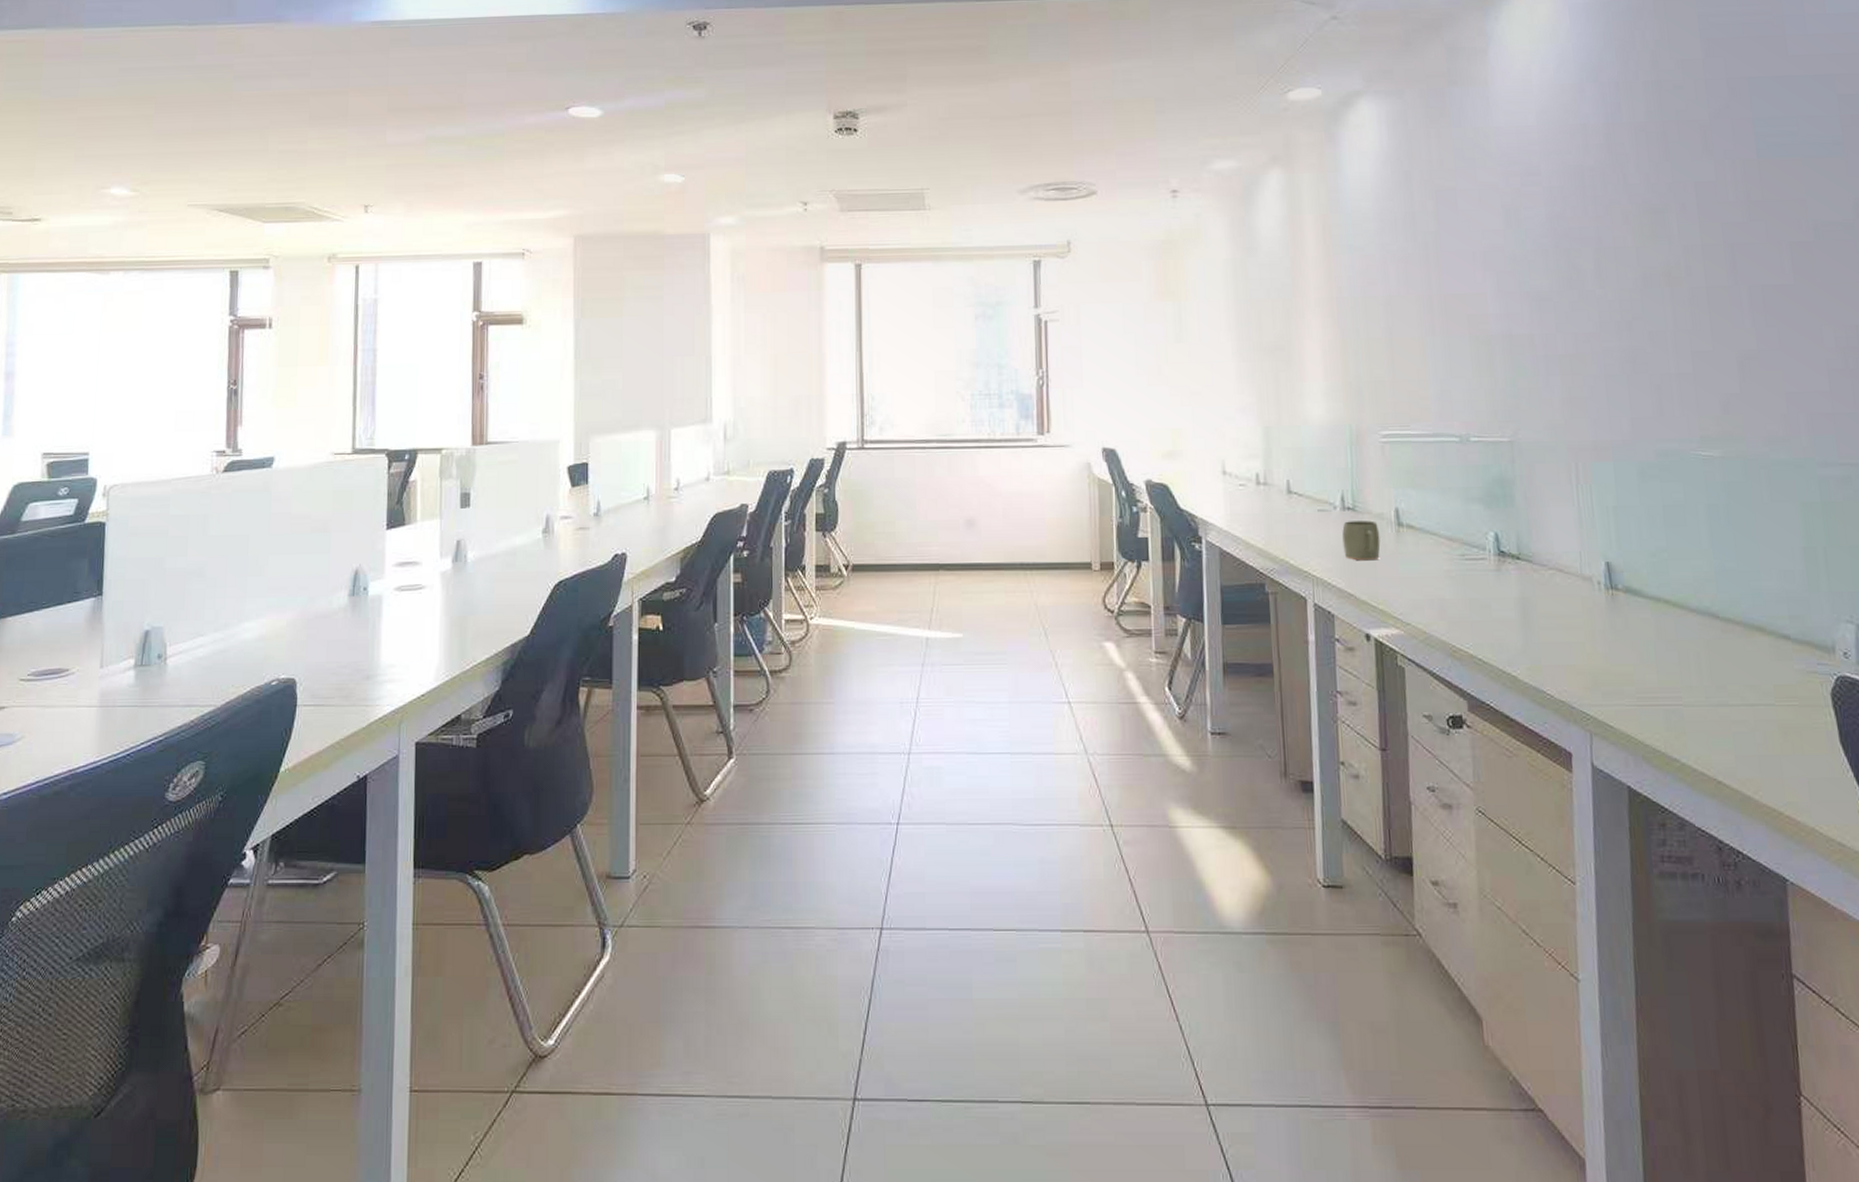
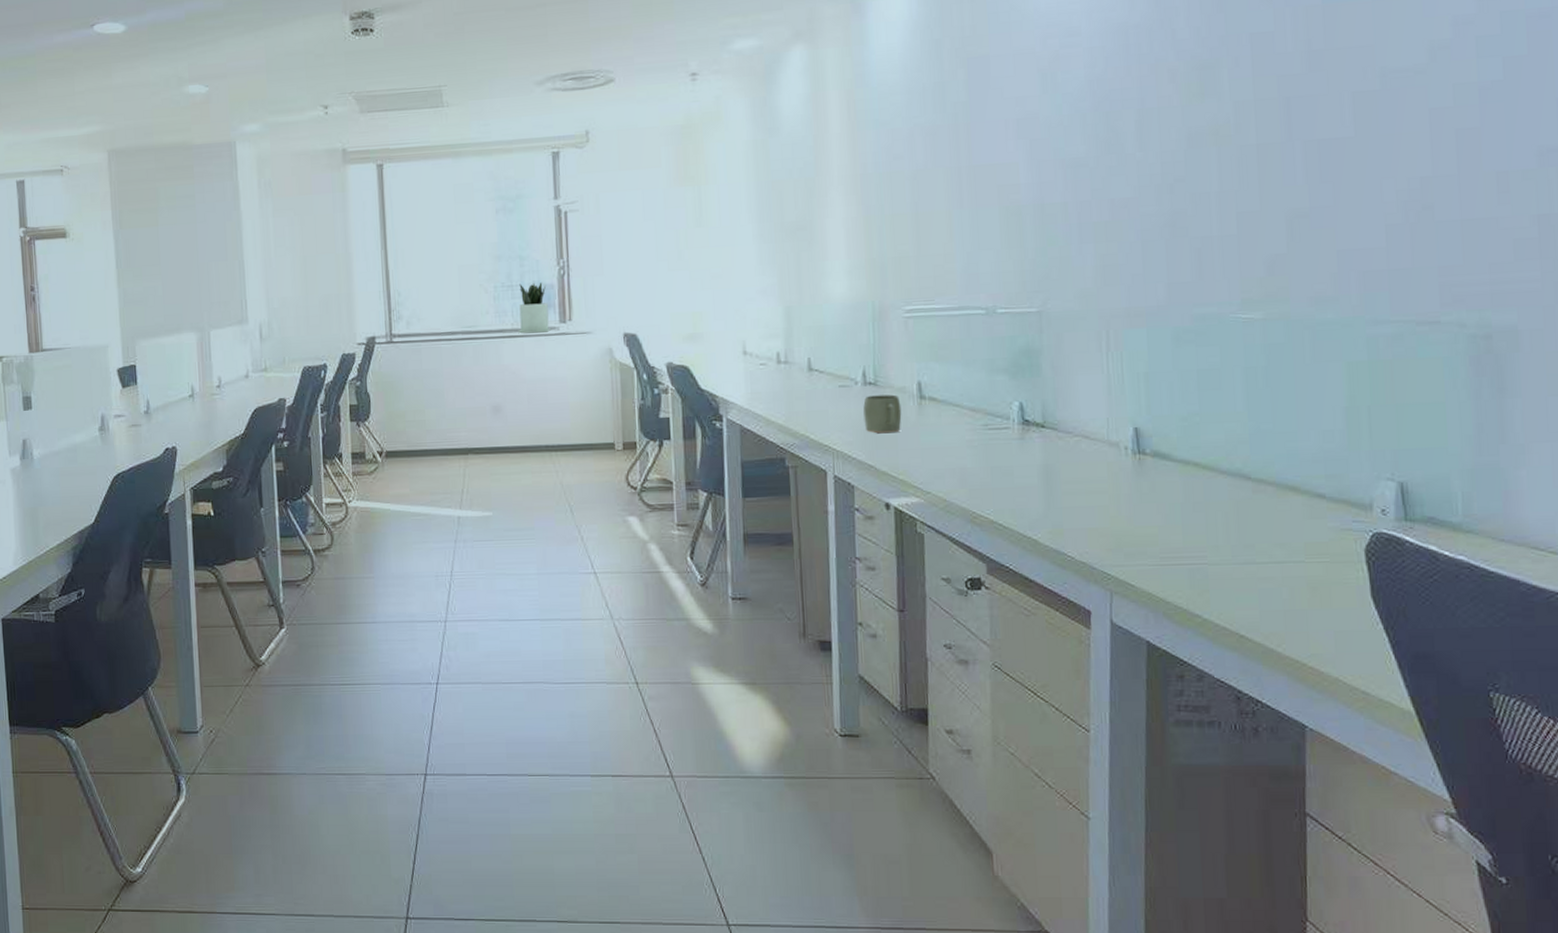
planter: none [995,392,1029,445] -> present [518,282,552,334]

